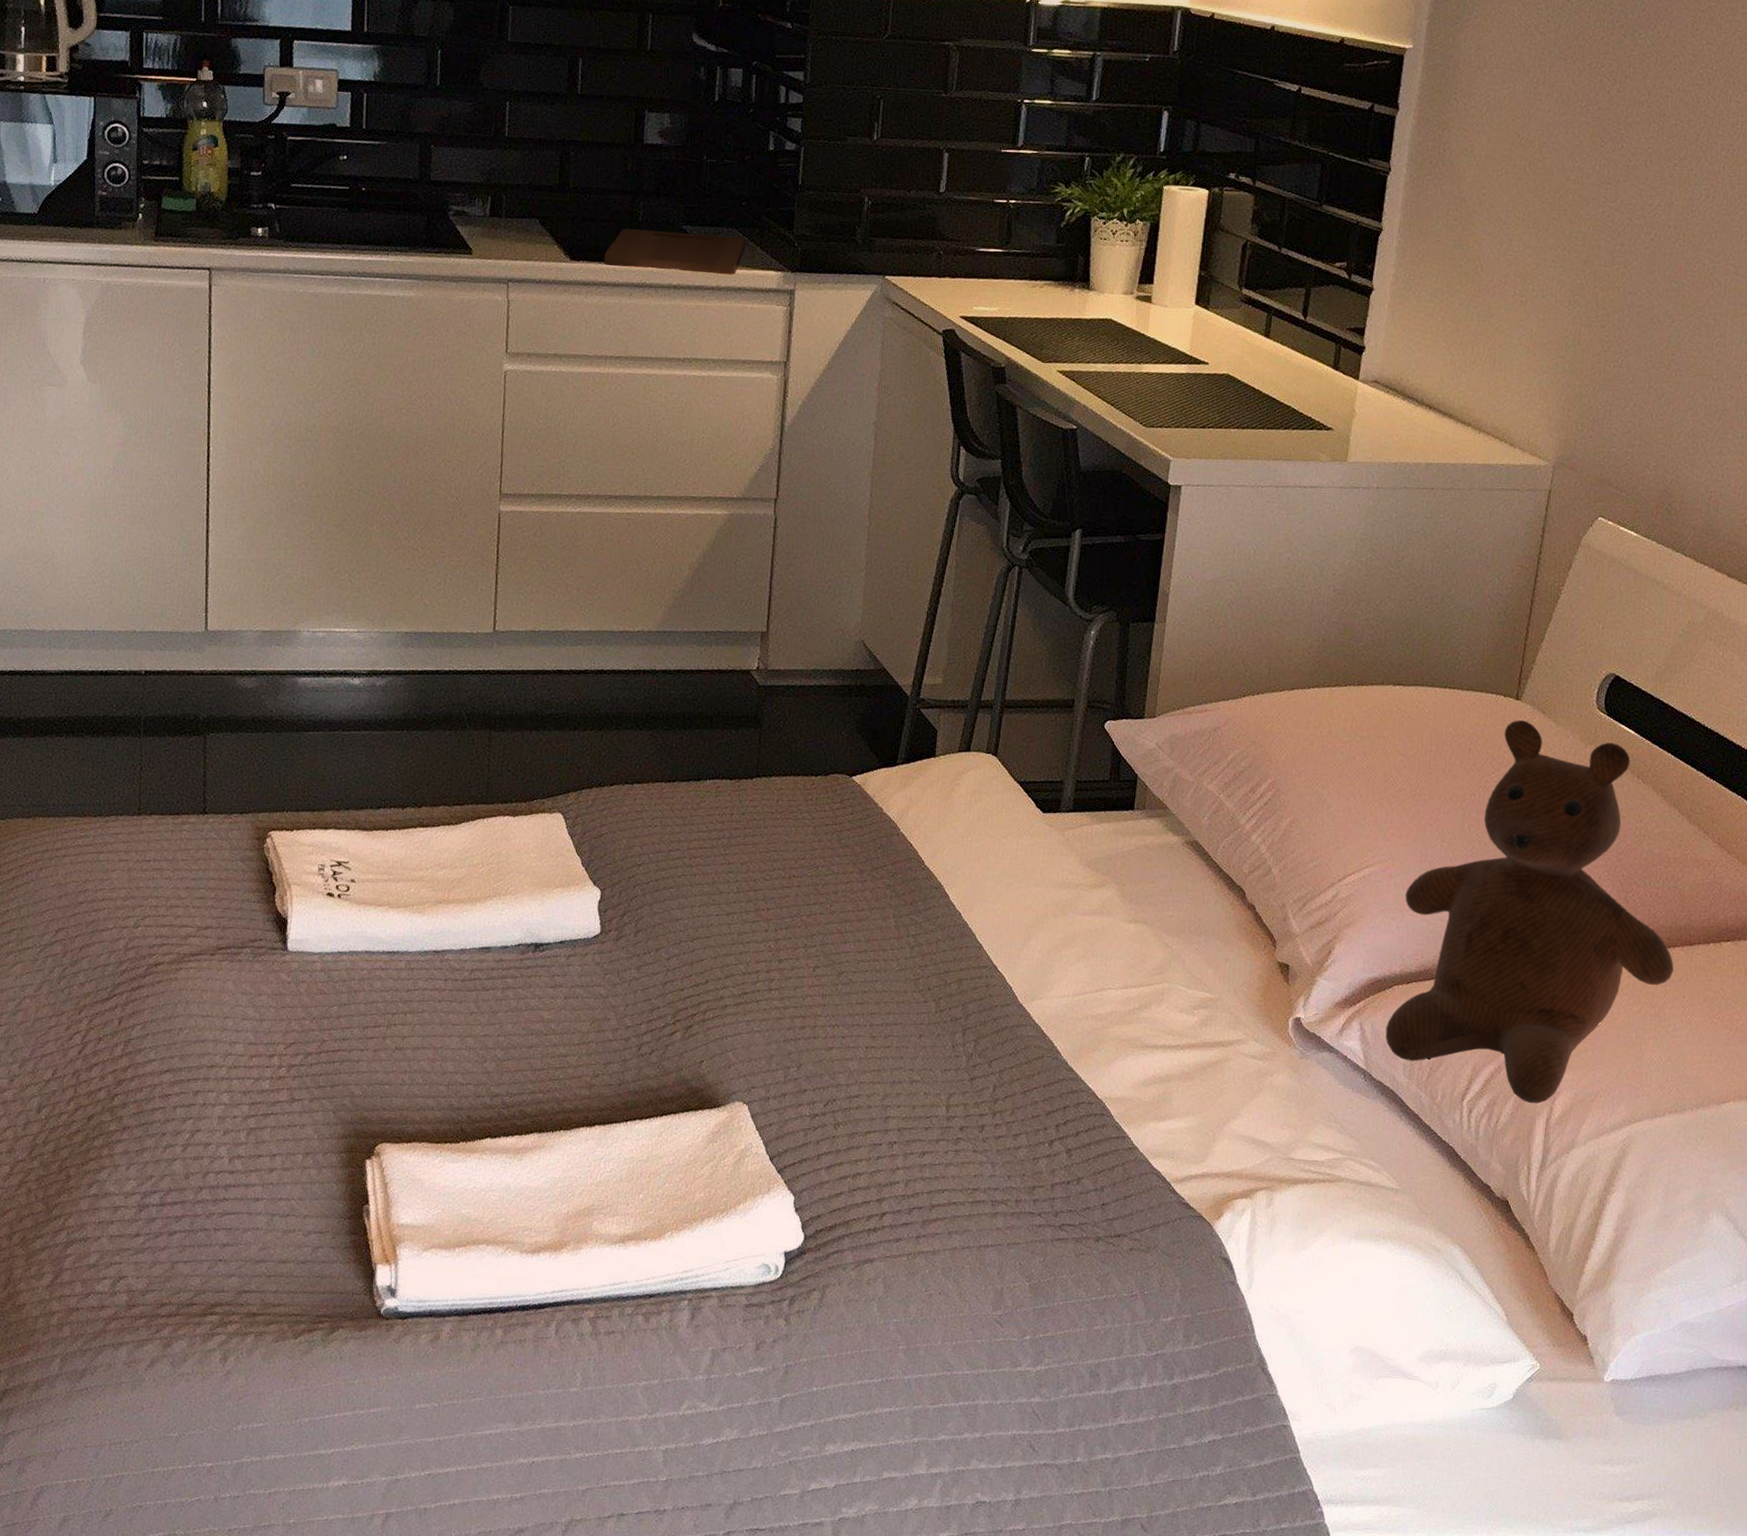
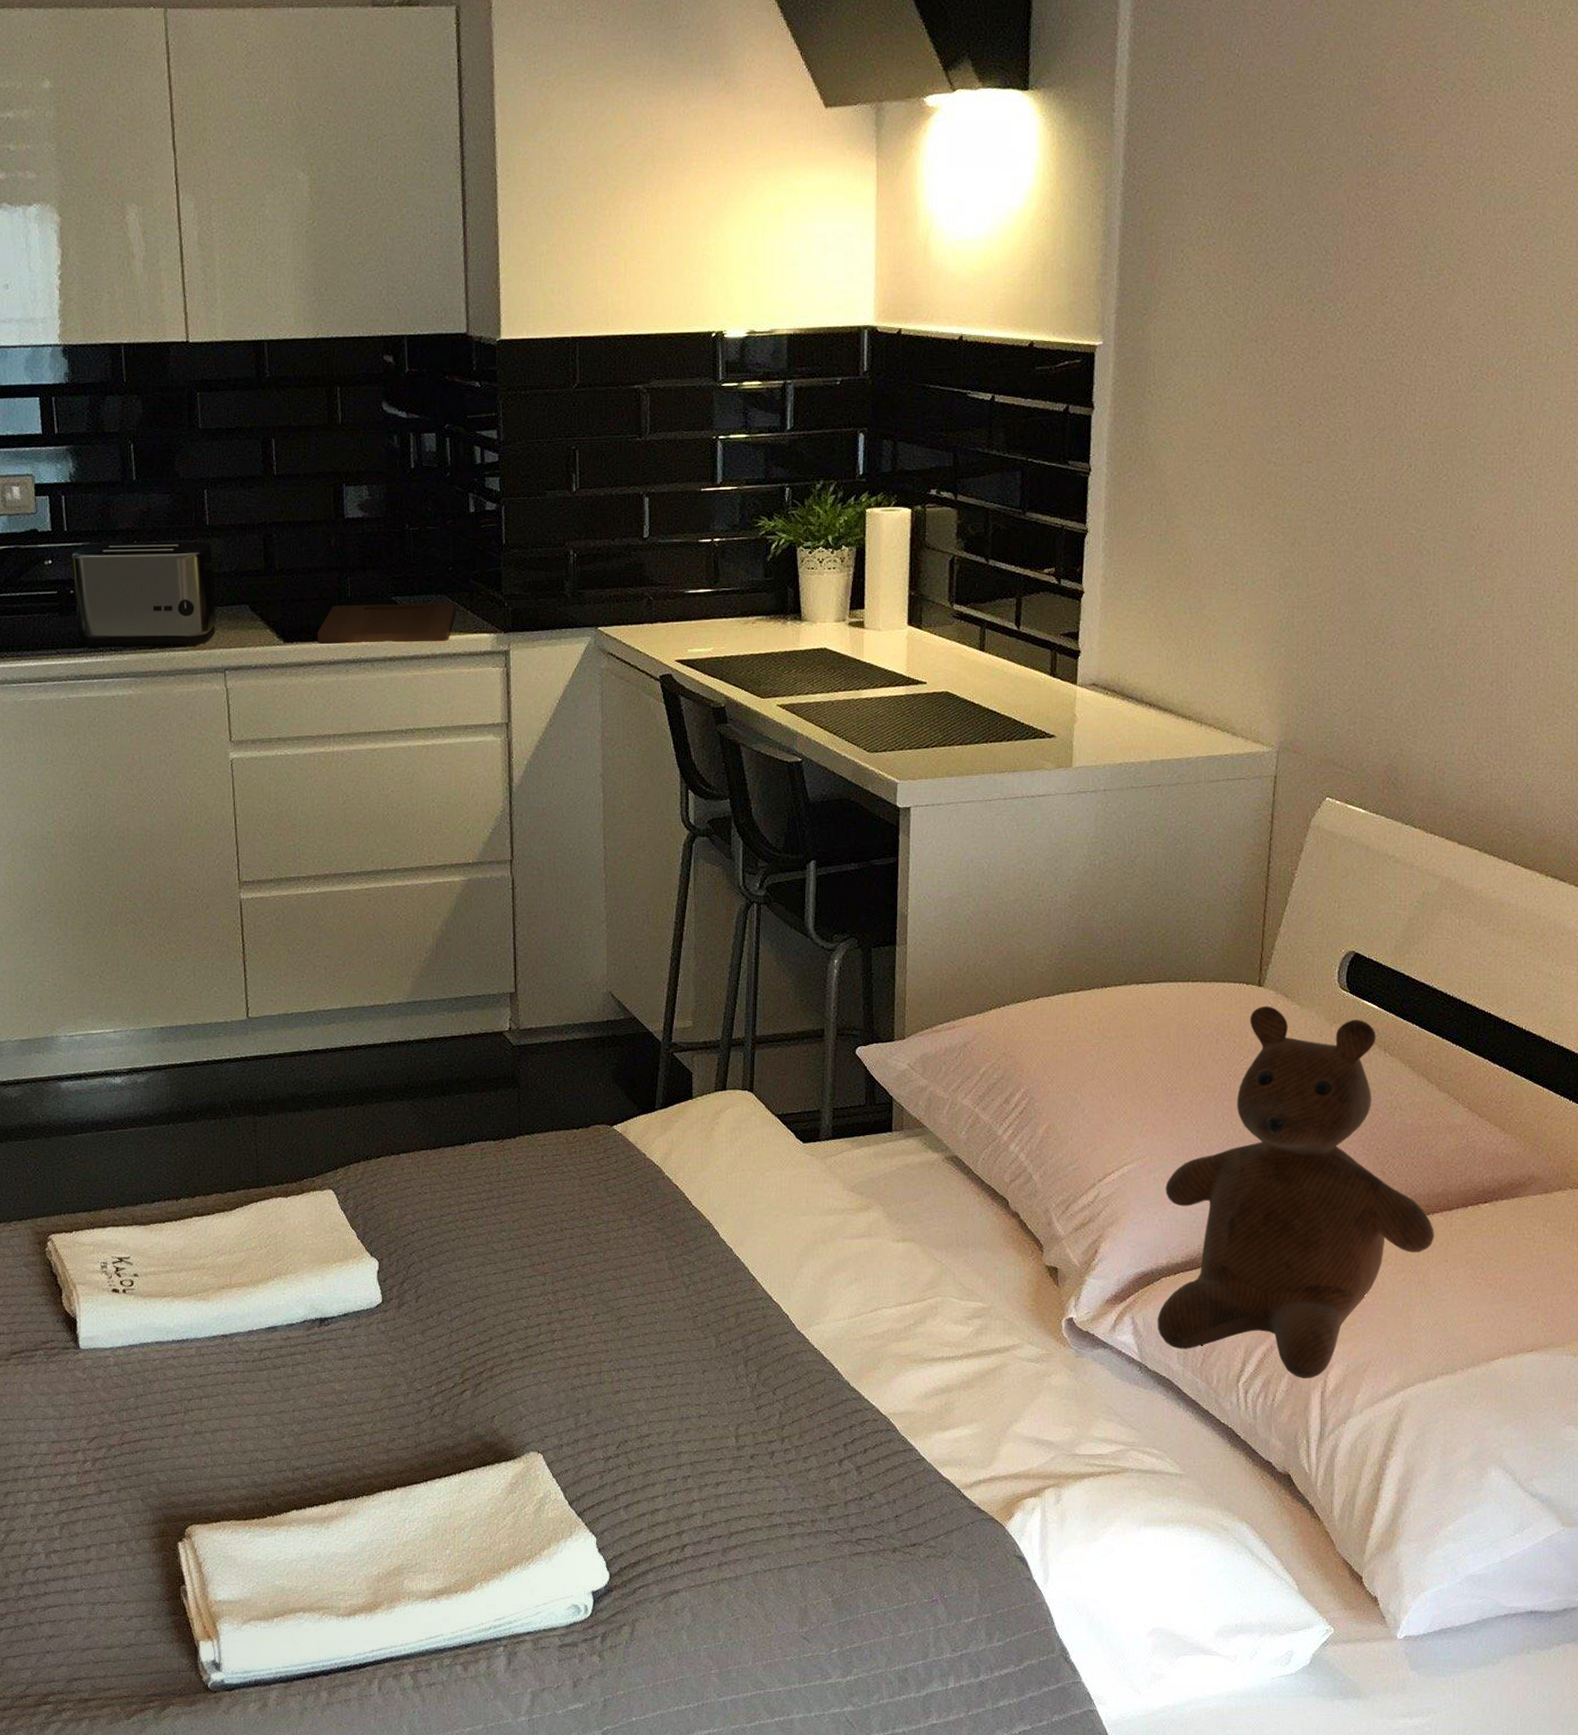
toaster: none [365,143,517,255] -> present [71,541,222,648]

